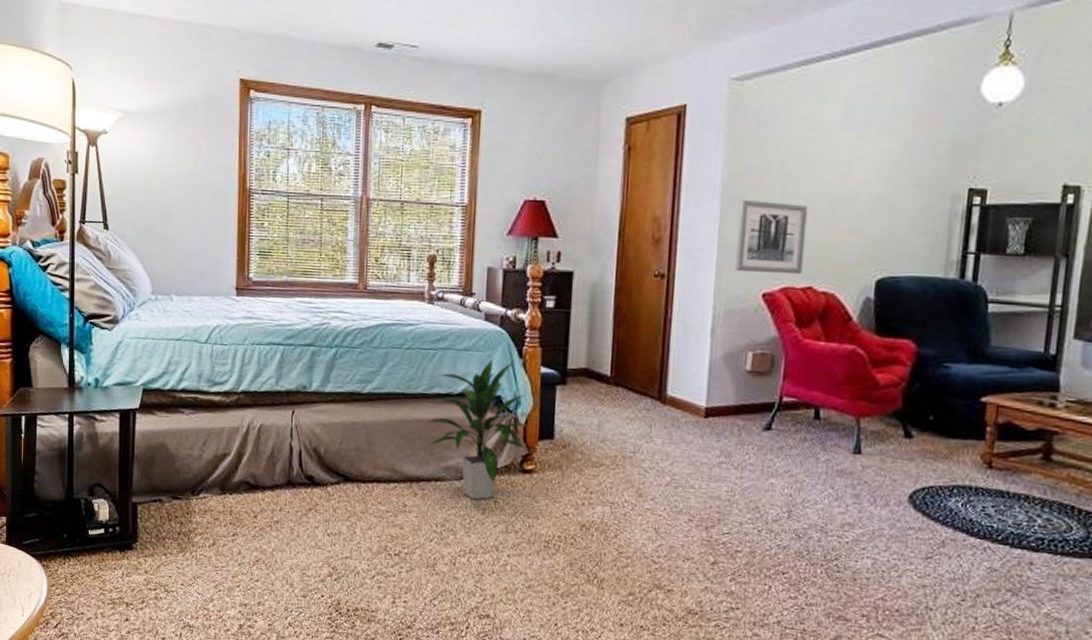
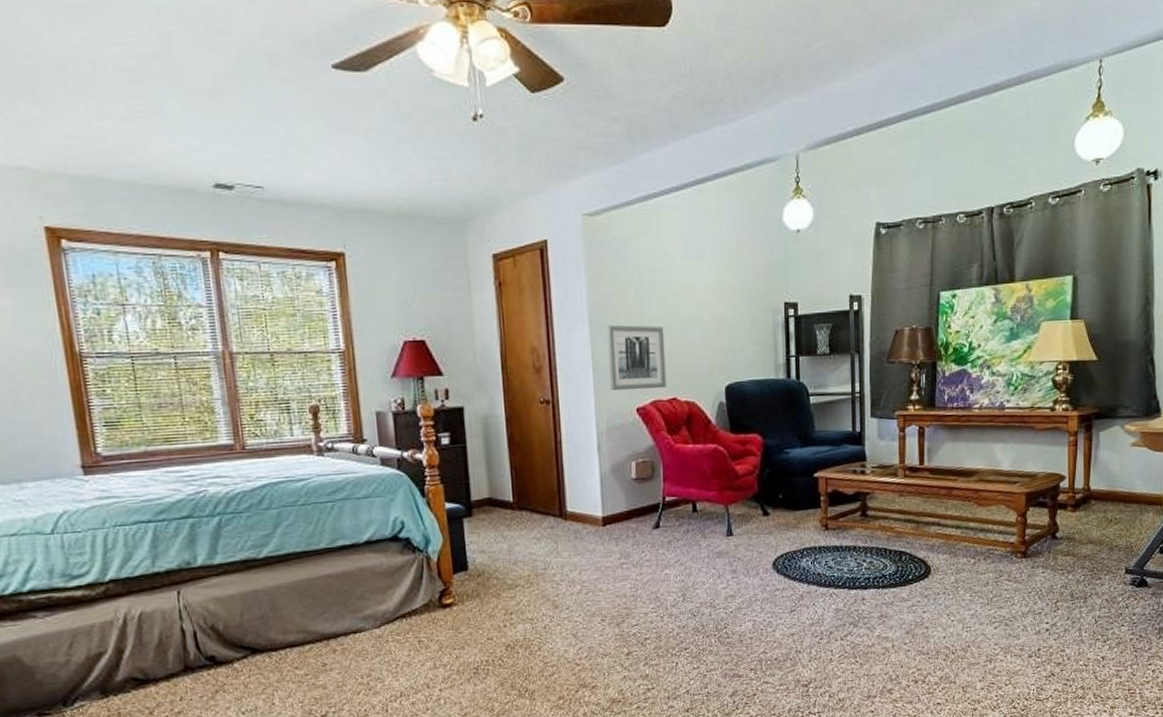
indoor plant: present [424,358,530,500] -> none [332,499,445,644]

